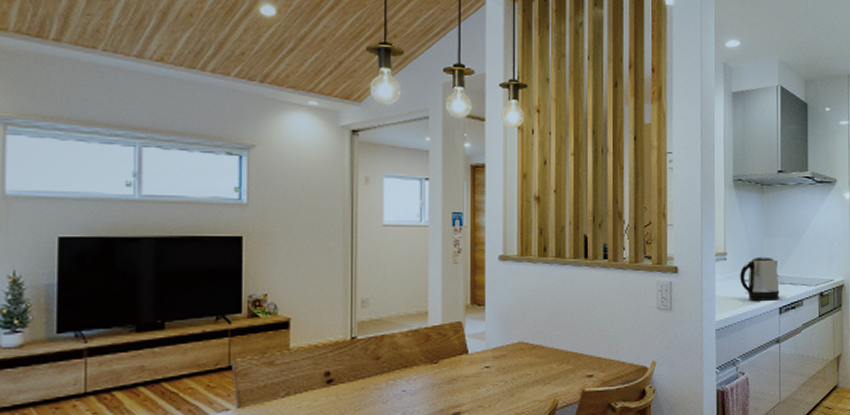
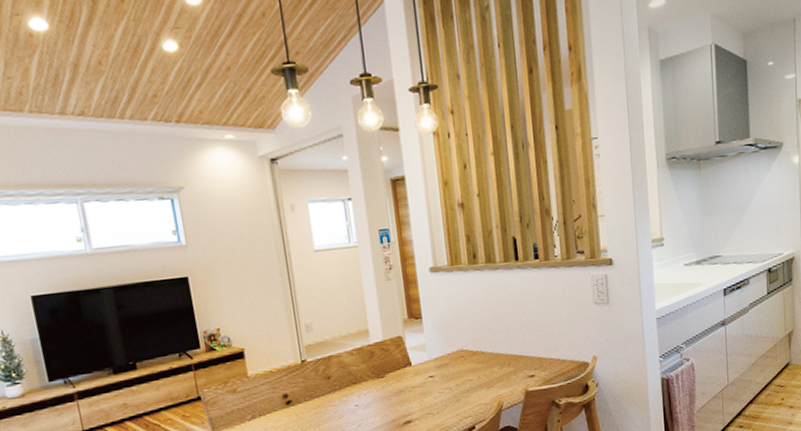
kettle: present [740,257,780,302] -> none [679,237,724,285]

